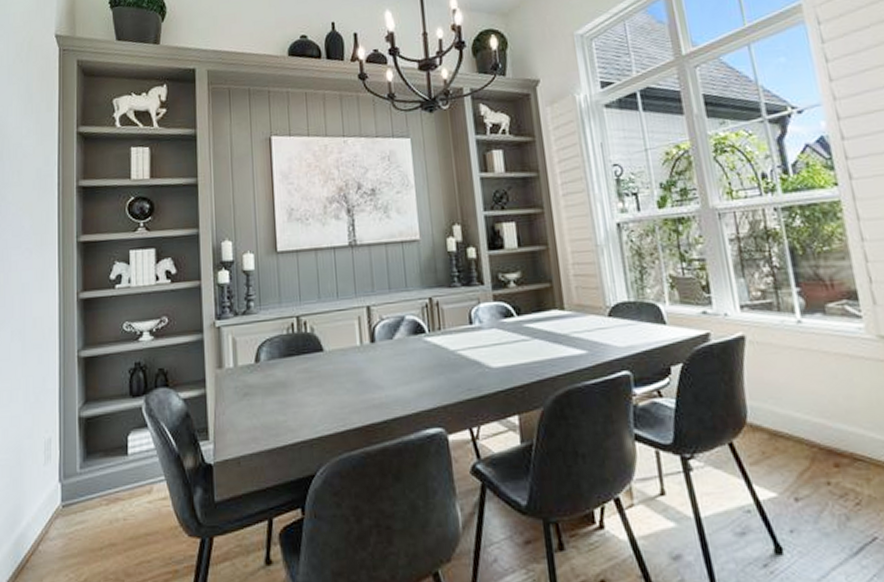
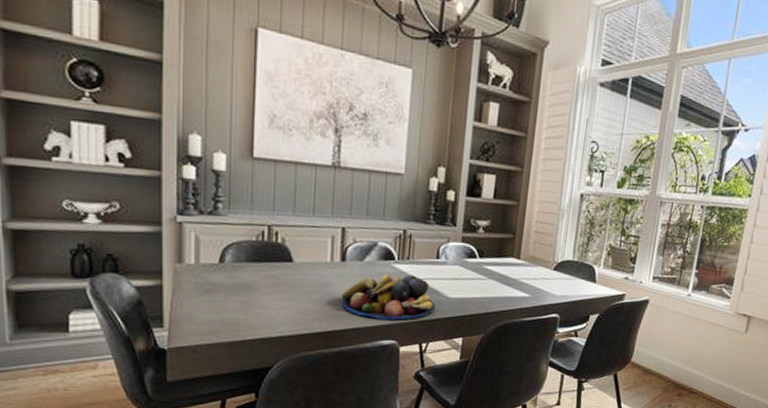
fruit bowl: none [377,347,480,404] -> present [342,274,436,320]

